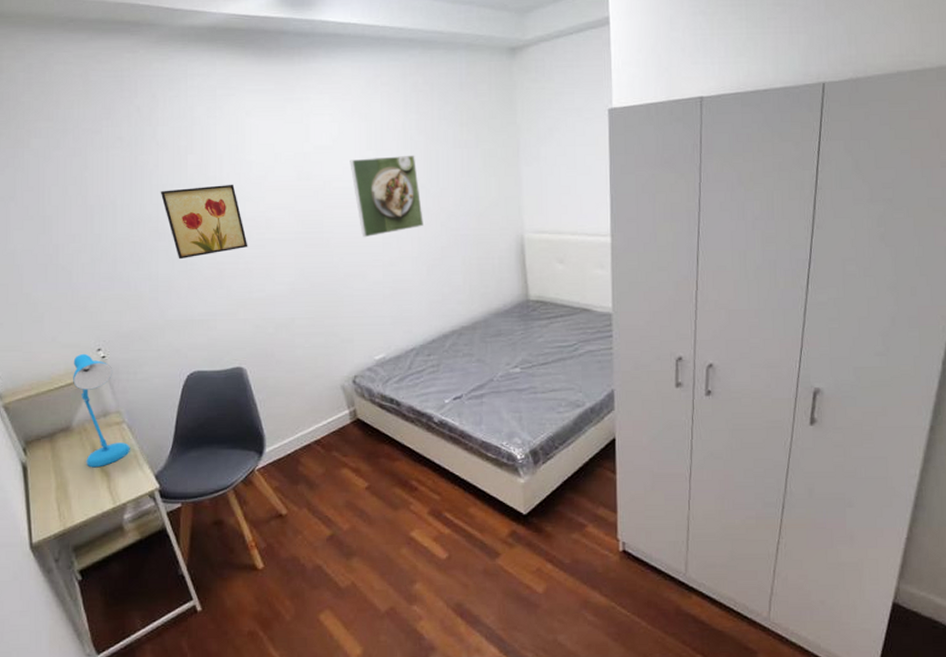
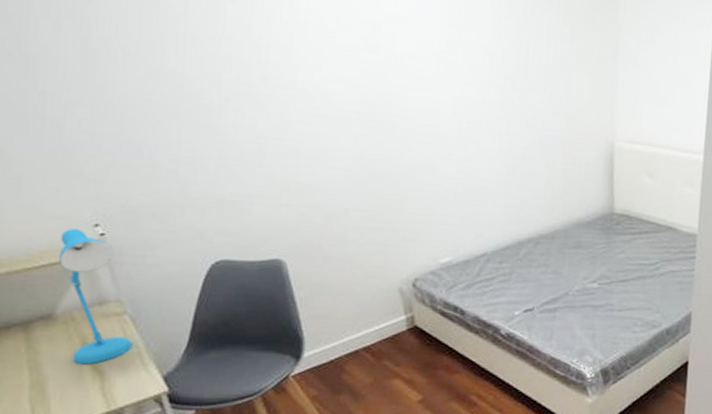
wall art: present [160,184,248,260] -> none [188,42,298,128]
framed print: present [350,155,423,238] -> none [427,36,507,127]

